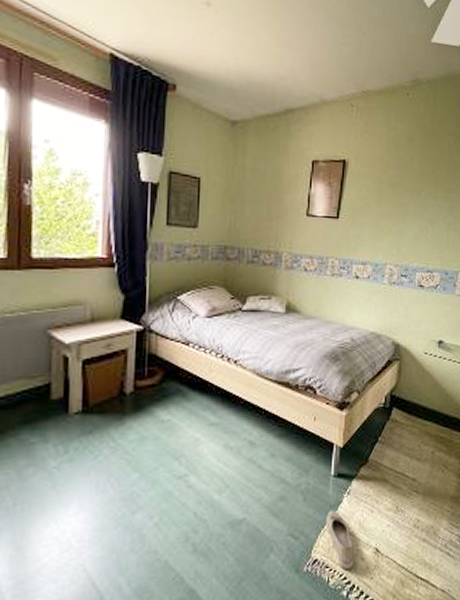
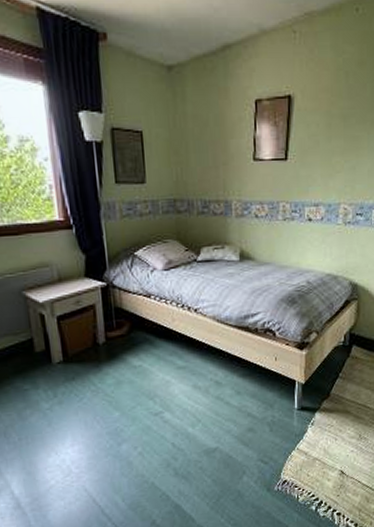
shoe: present [326,509,354,569] -> none [292,438,321,488]

